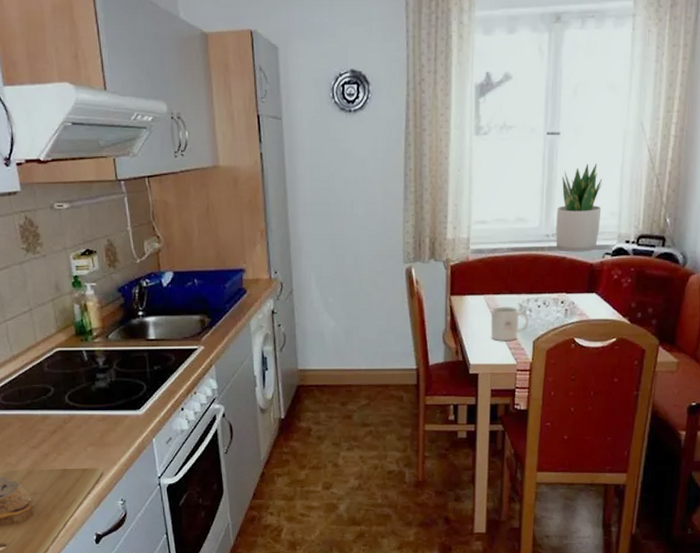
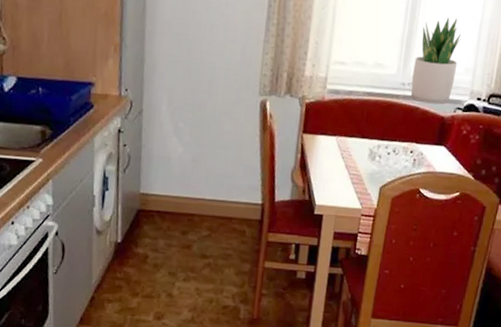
mug: present [490,307,529,342] -> none [339,150,378,185]

